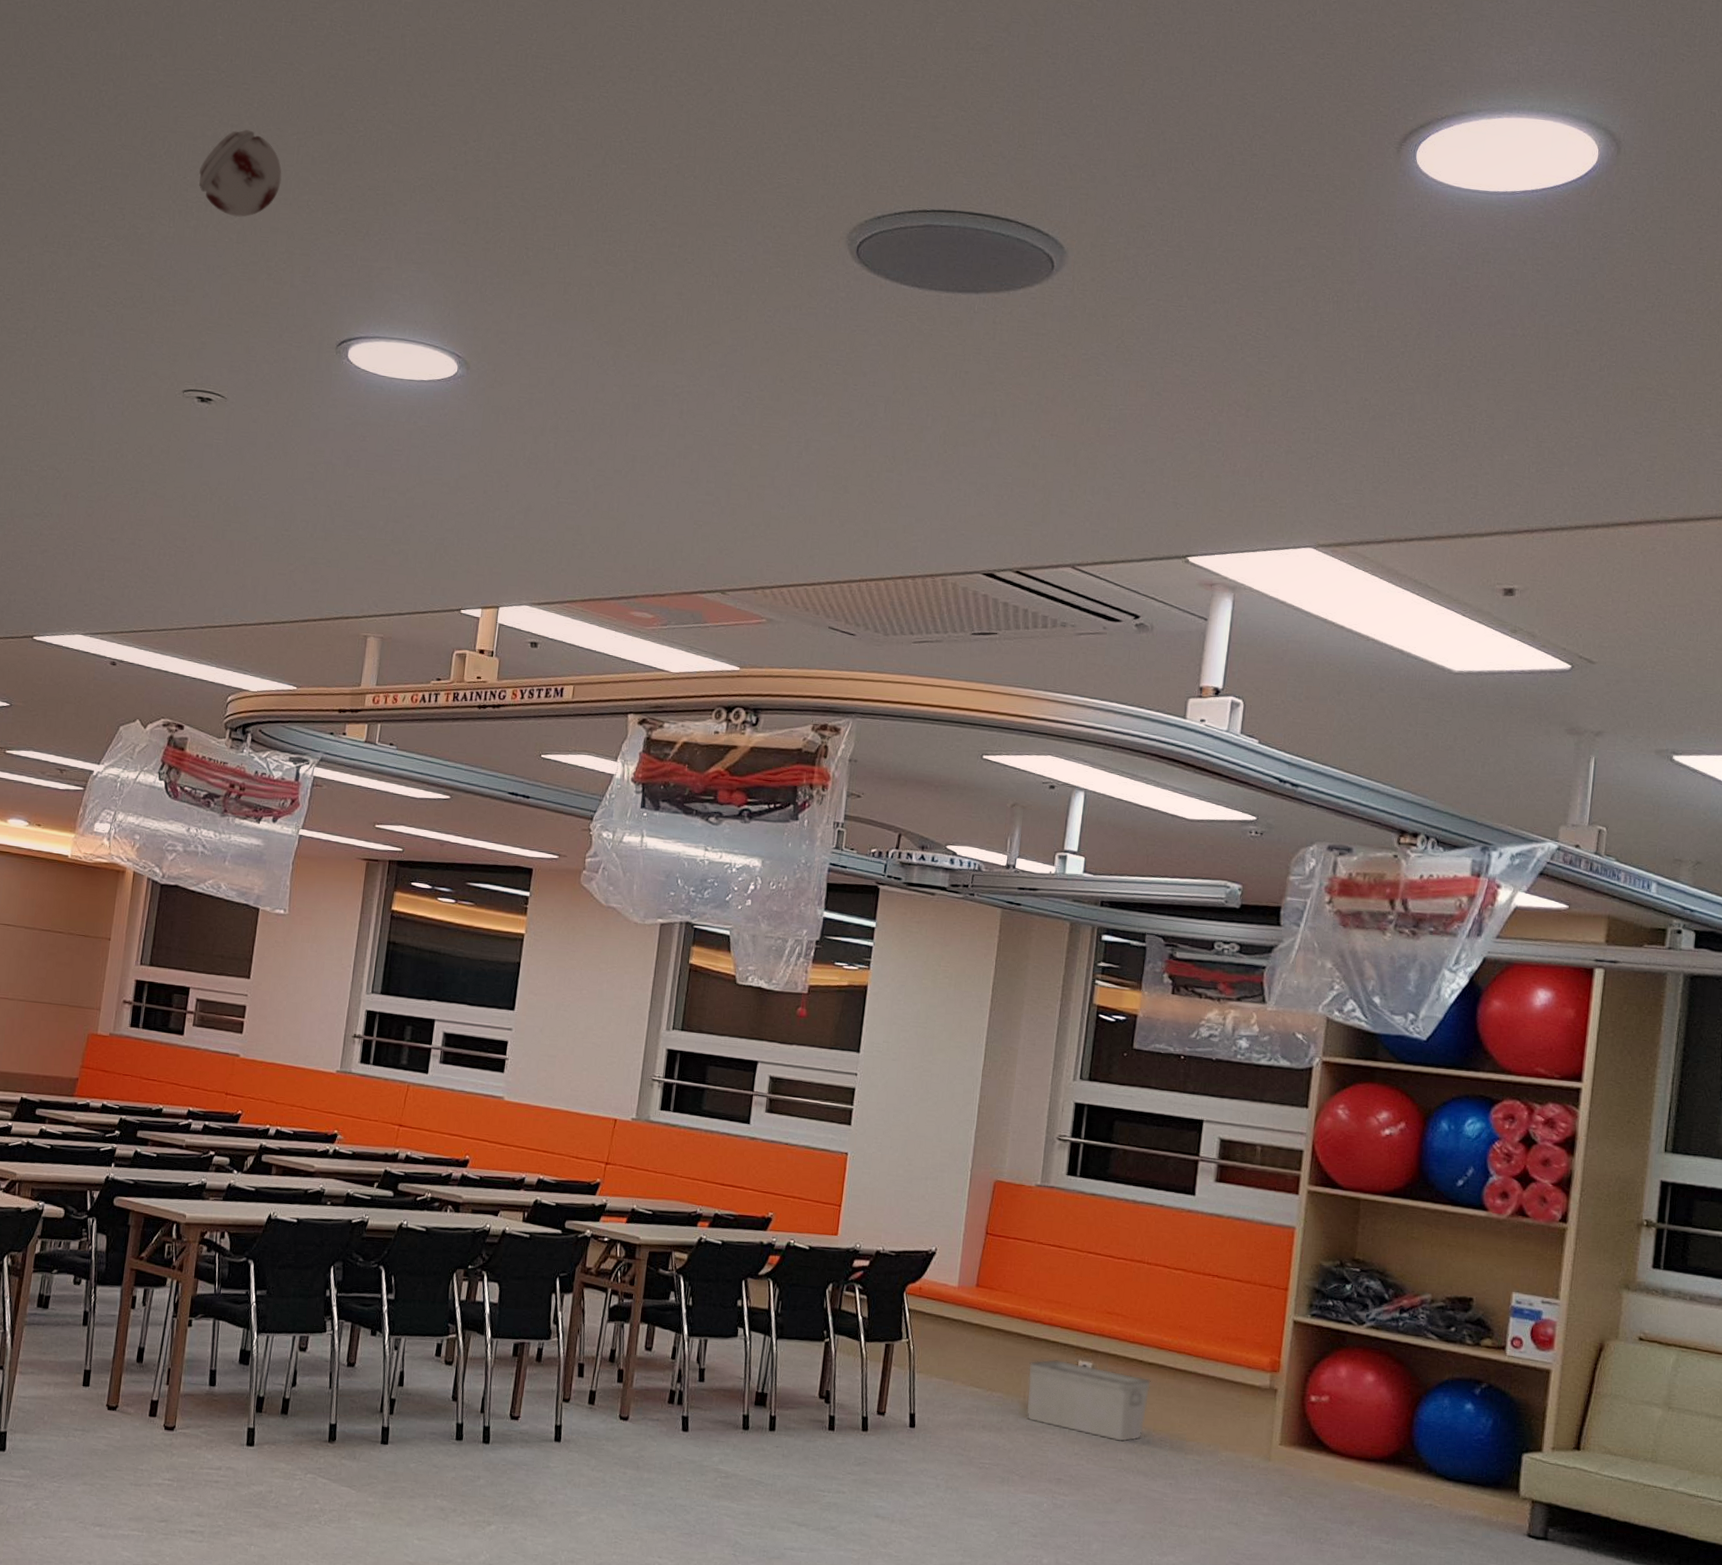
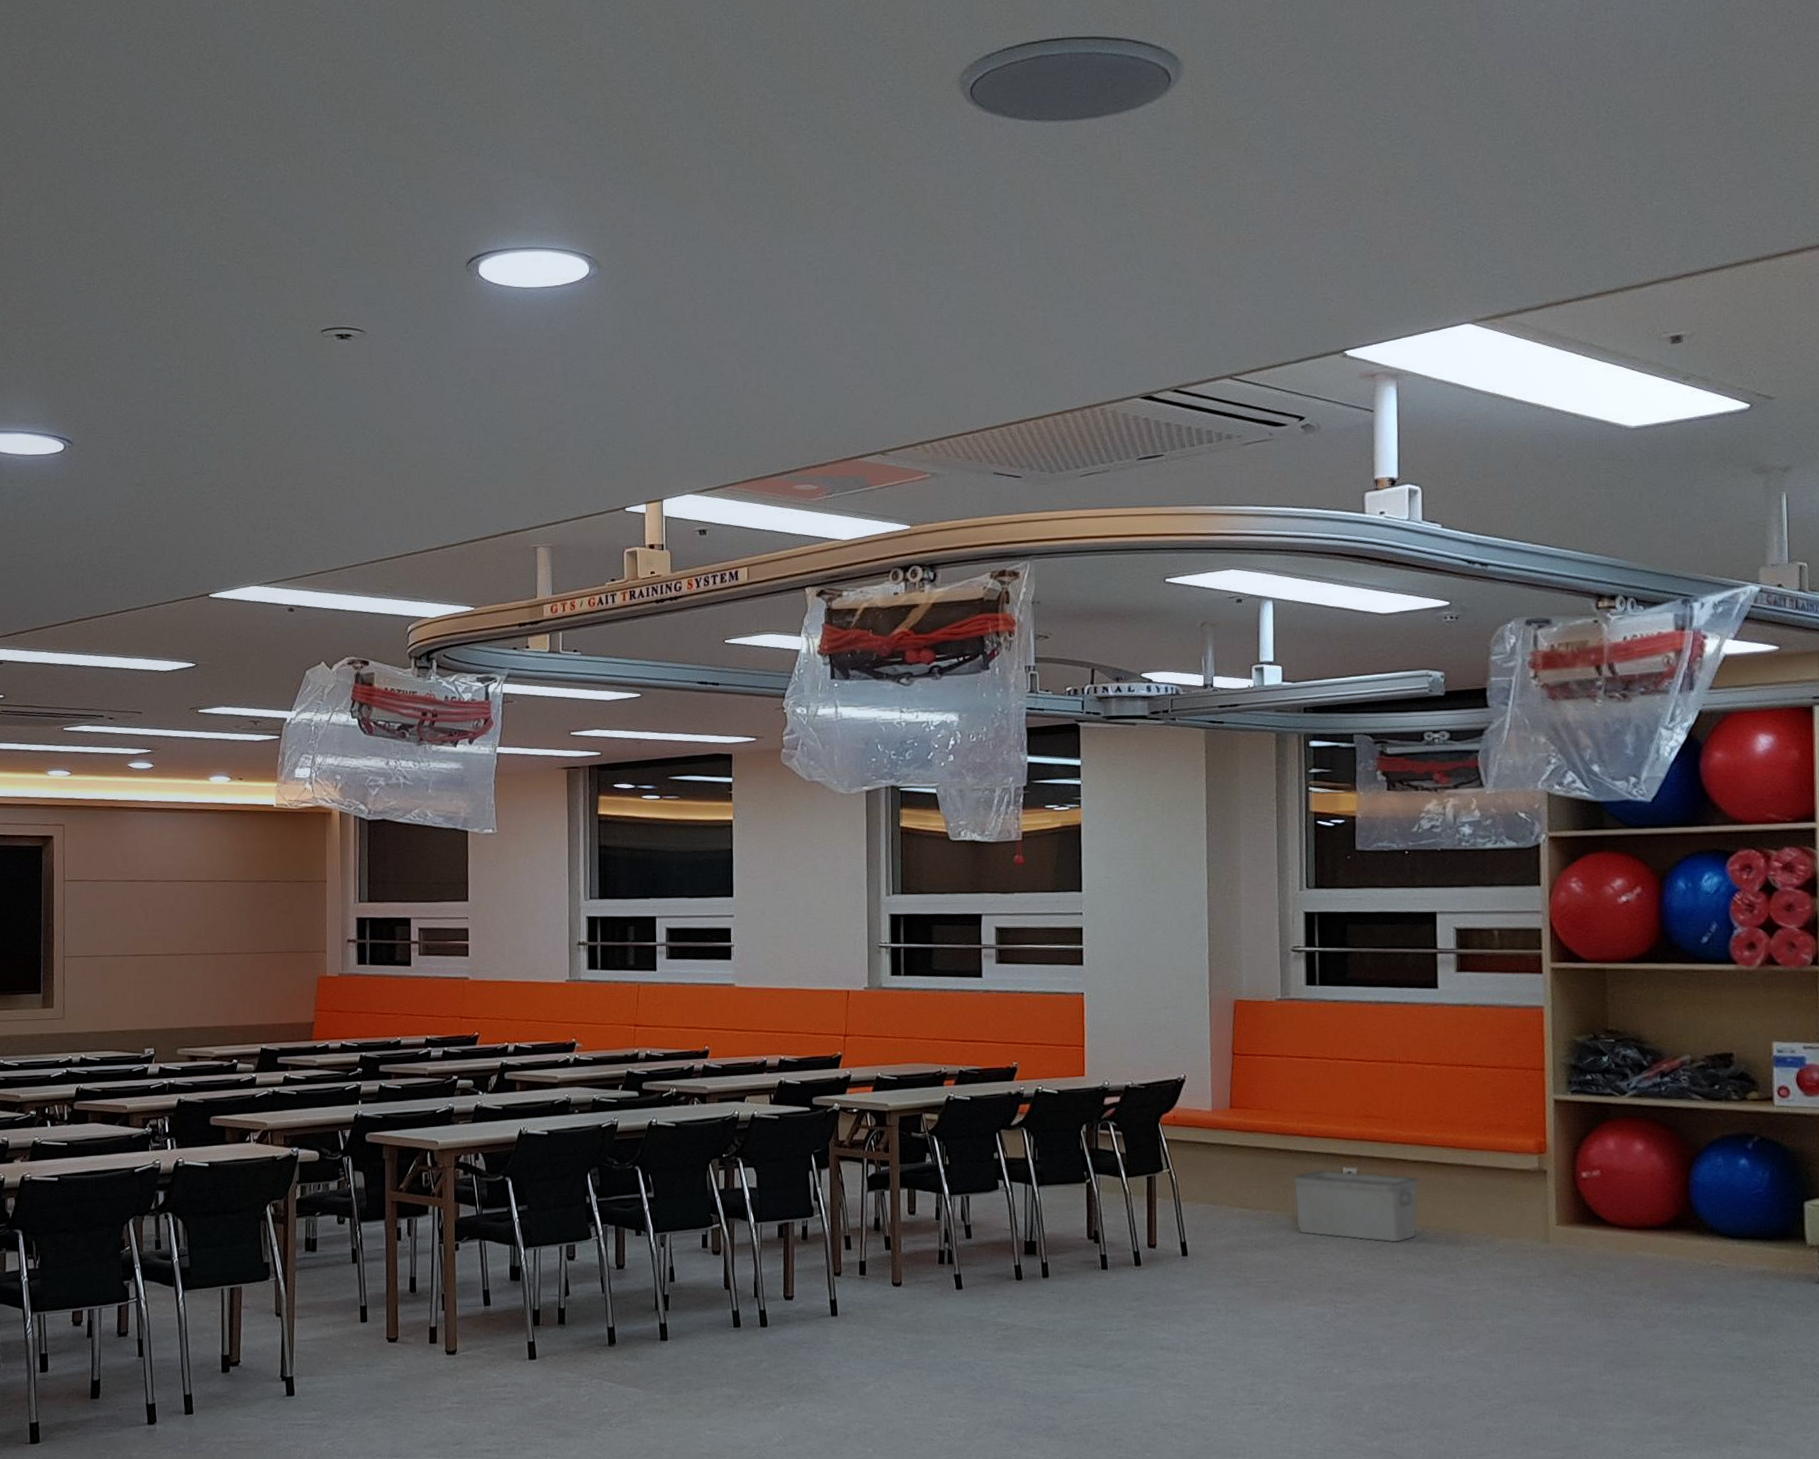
smoke detector: present [199,129,282,217] -> none [307,62,389,150]

